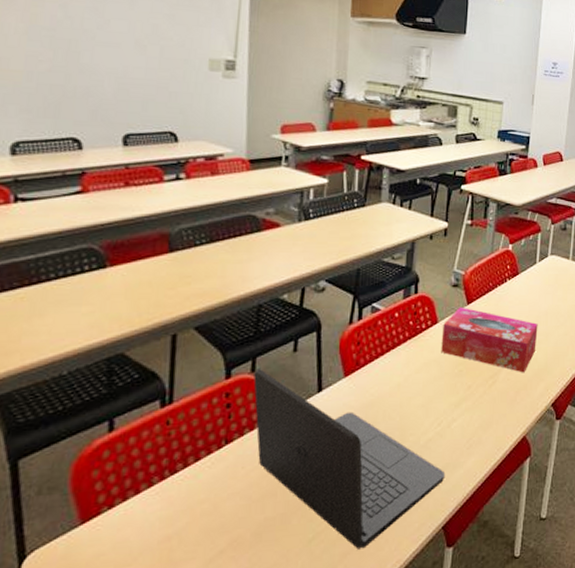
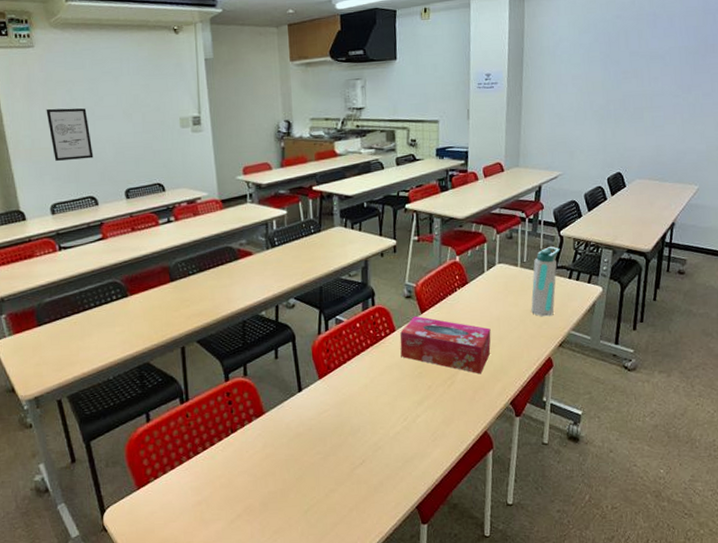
wall art: none [25,22,86,92] -> present [46,108,94,162]
laptop: present [253,369,446,550] -> none [246,373,415,521]

